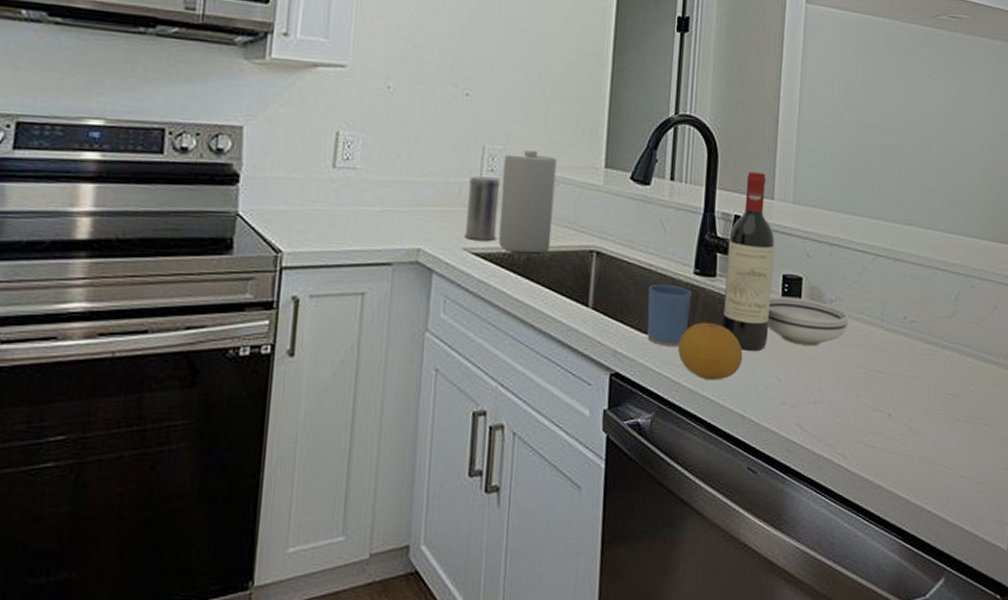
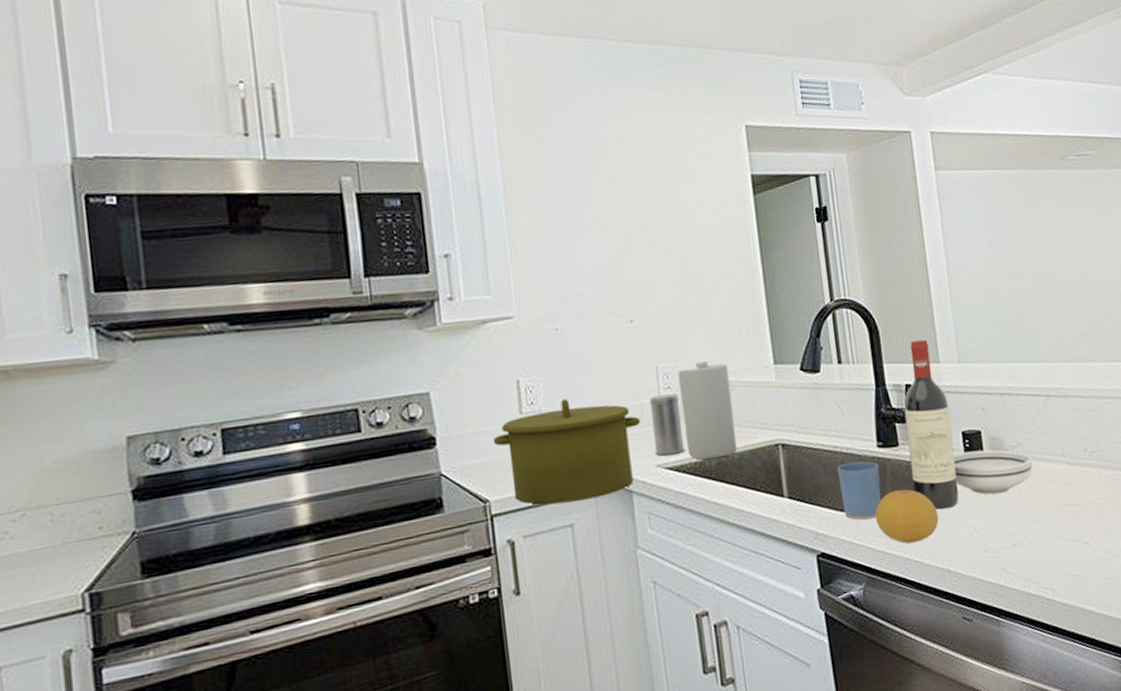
cooking pot: none [298,161,456,271] -> present [492,399,640,506]

